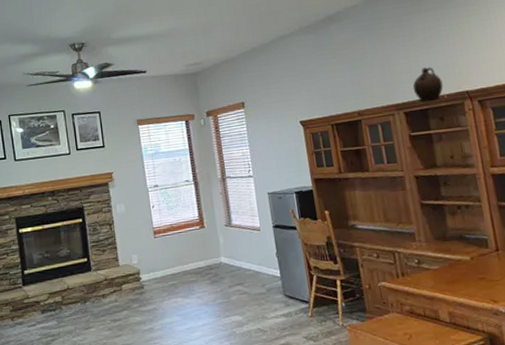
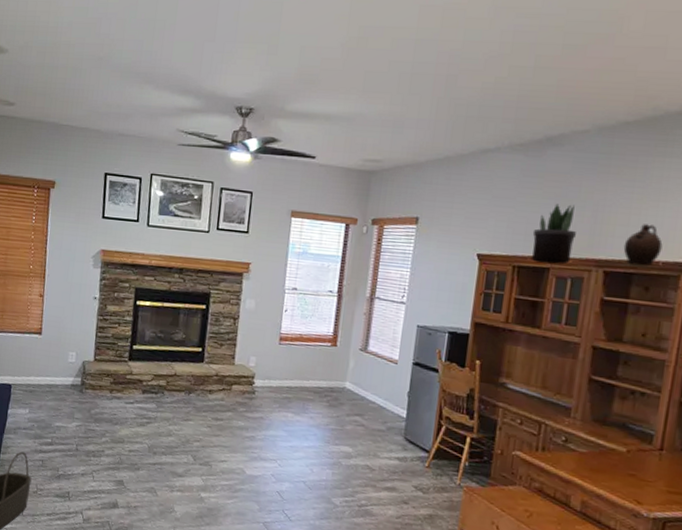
planter: none [338,65,376,118] -> present [532,203,576,265]

